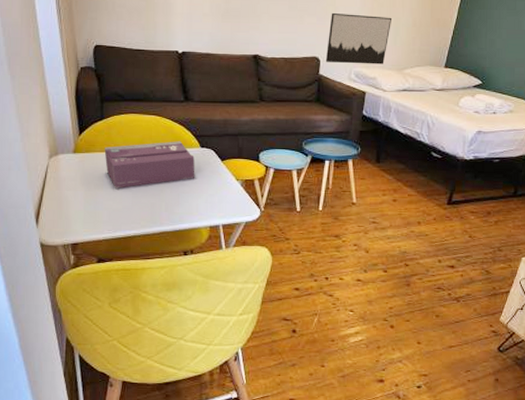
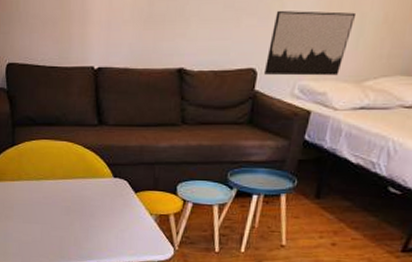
tissue box: present [104,141,195,189] -> none [15,170,106,220]

